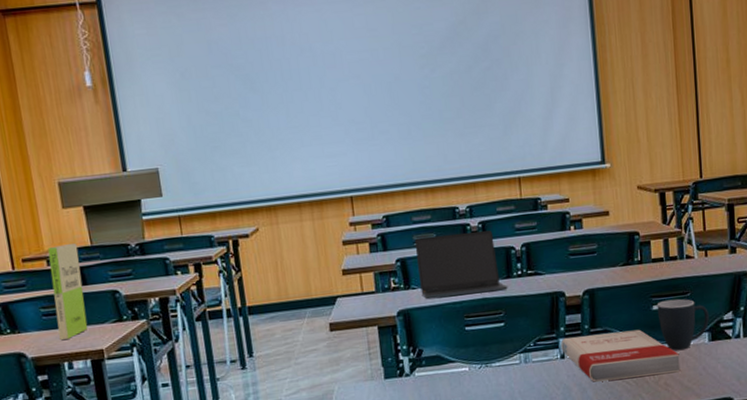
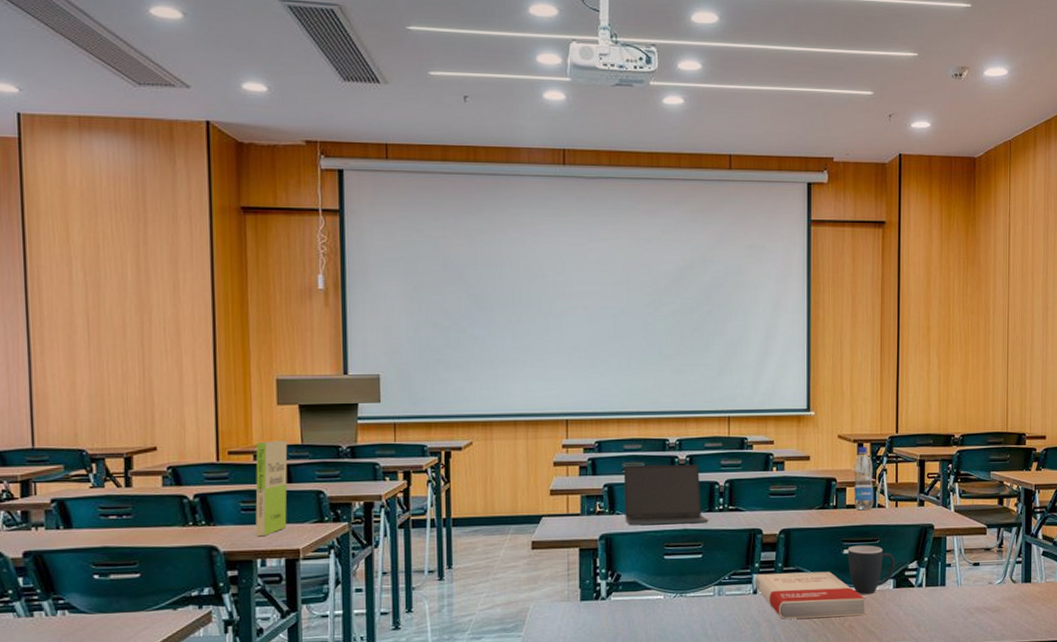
bottle: none [656,195,682,264] -> present [854,446,874,511]

